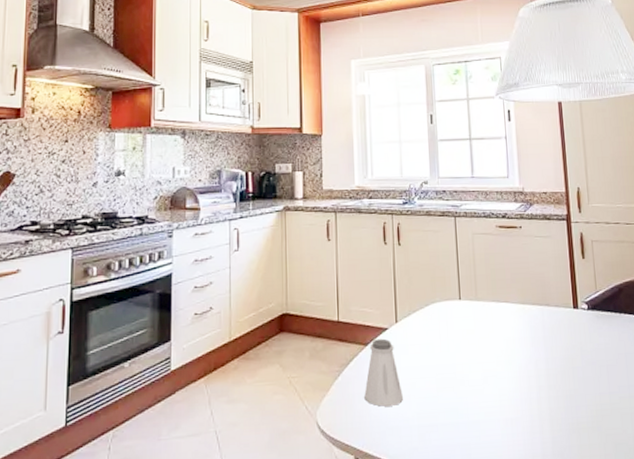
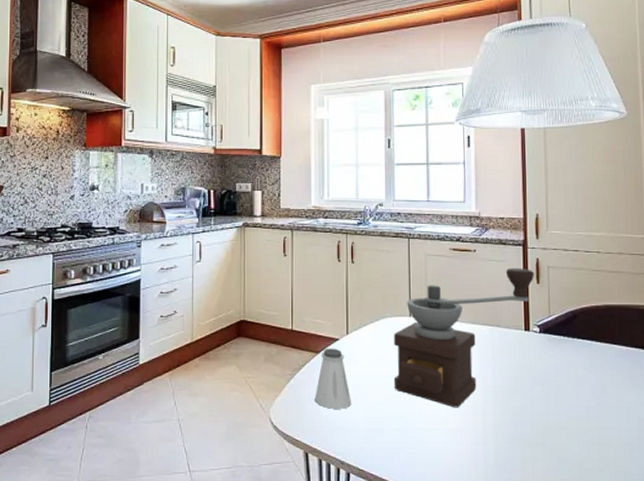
coffee grinder: none [444,243,579,396] -> present [393,268,534,408]

